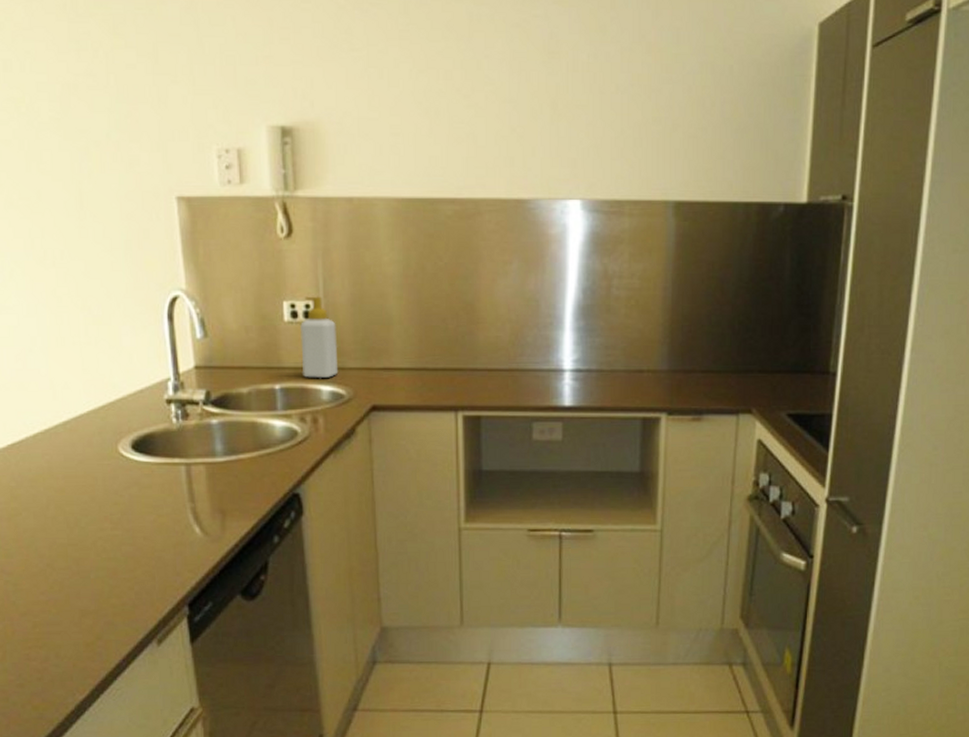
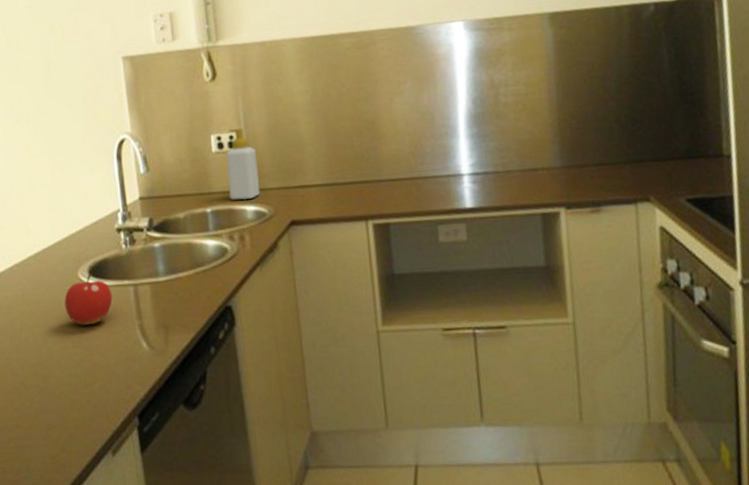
fruit: none [101,447,160,505] -> present [64,273,113,325]

